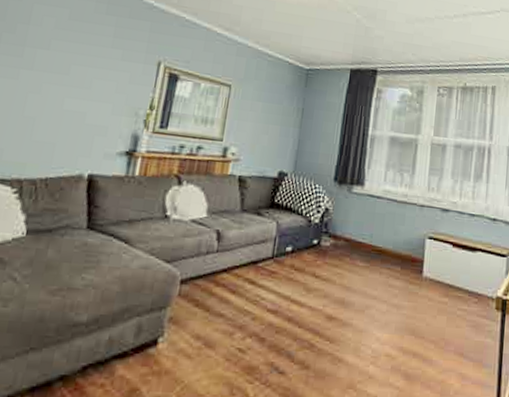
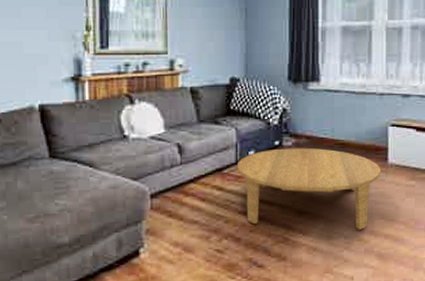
coffee table: none [272,247,416,344] -> present [236,147,382,230]

